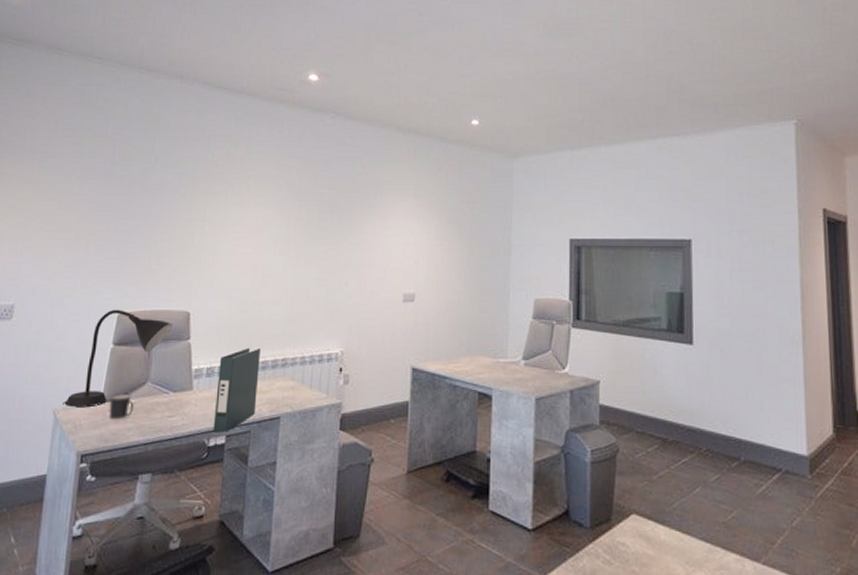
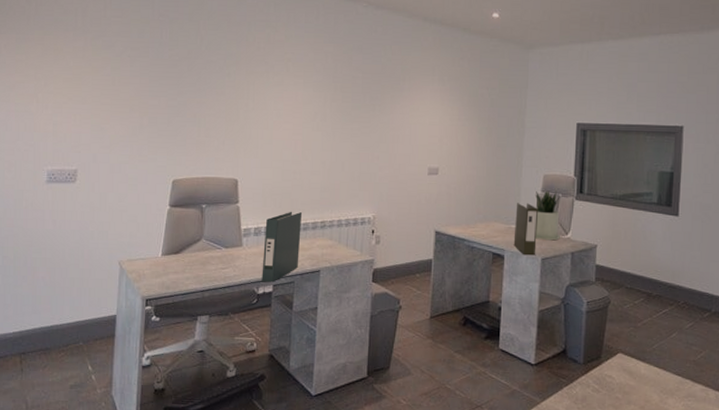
desk lamp: present [63,309,173,408] -> none [127,175,223,260]
mug: present [108,394,134,421] -> none [168,249,190,272]
binder: none [502,332,530,395] -> present [513,203,539,256]
planter: none [526,317,556,377] -> present [536,190,560,241]

